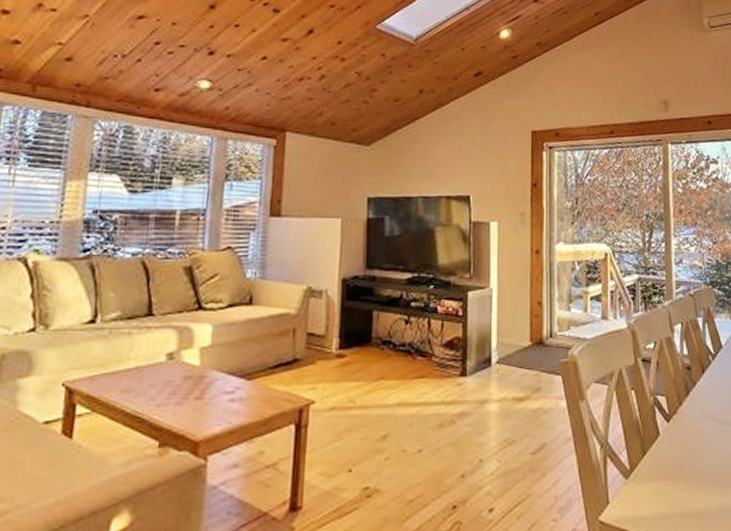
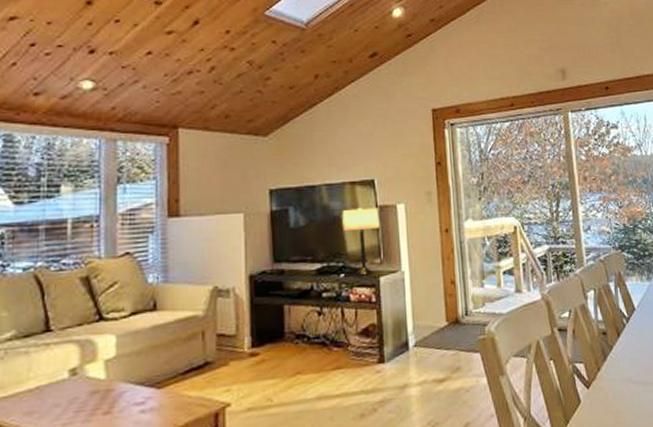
table lamp: none [435,221,472,289] -> present [342,207,380,276]

